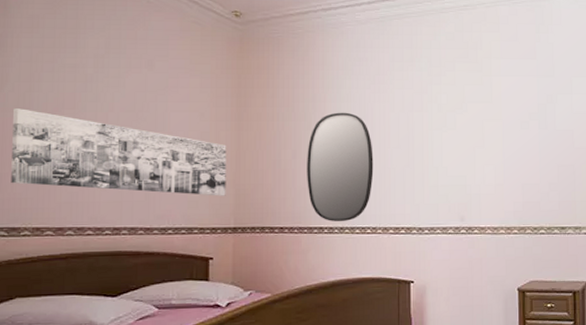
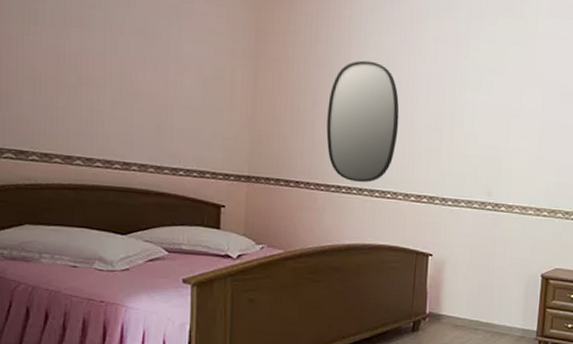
wall art: present [11,109,227,196] -> none [17,20,243,141]

